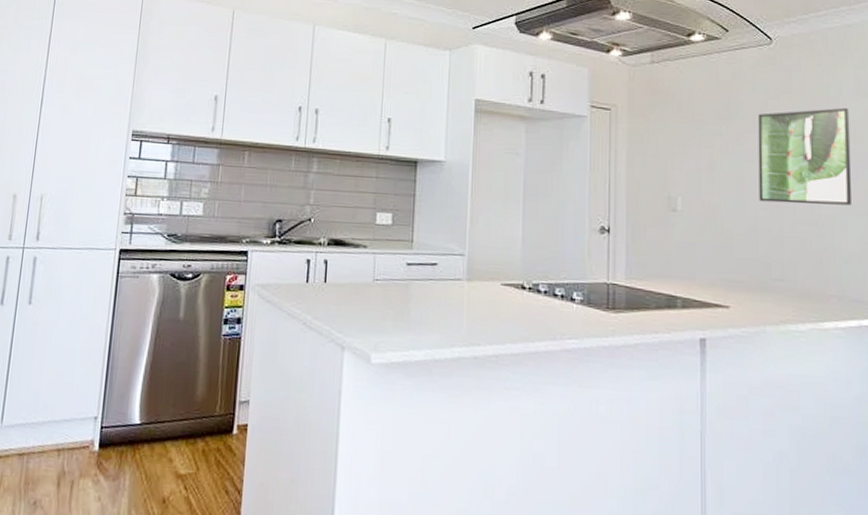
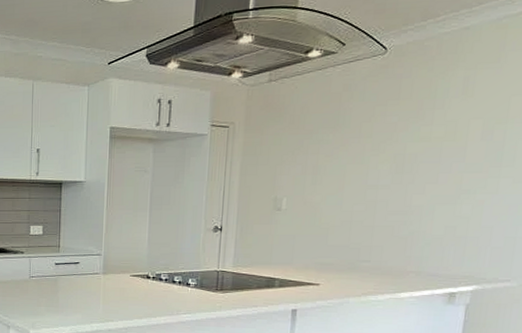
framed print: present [757,107,852,205] -> none [356,108,453,198]

